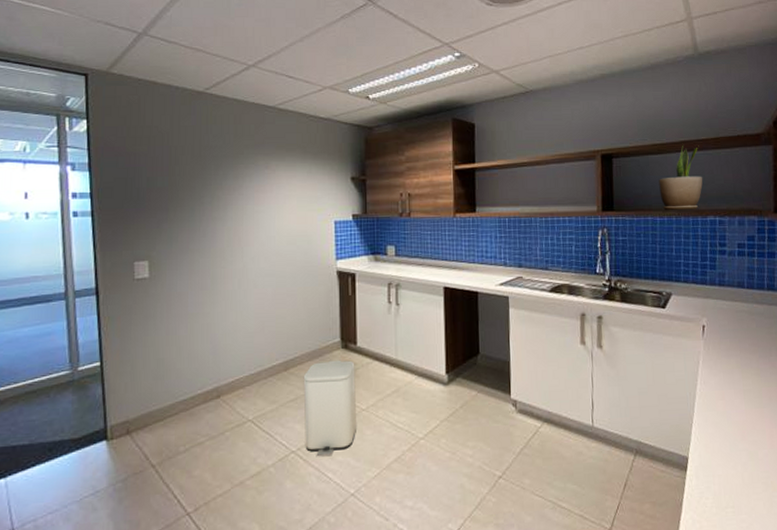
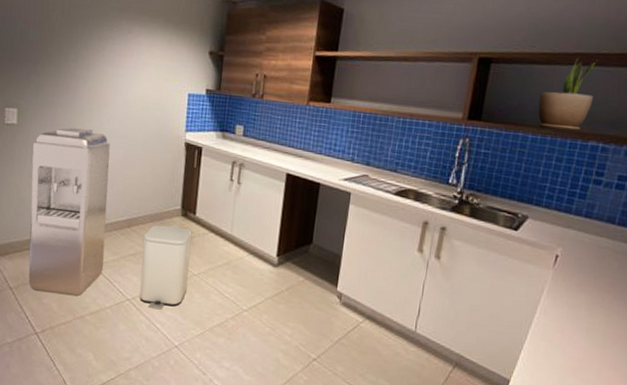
water dispenser: none [169,271,261,462] -> present [28,127,110,296]

